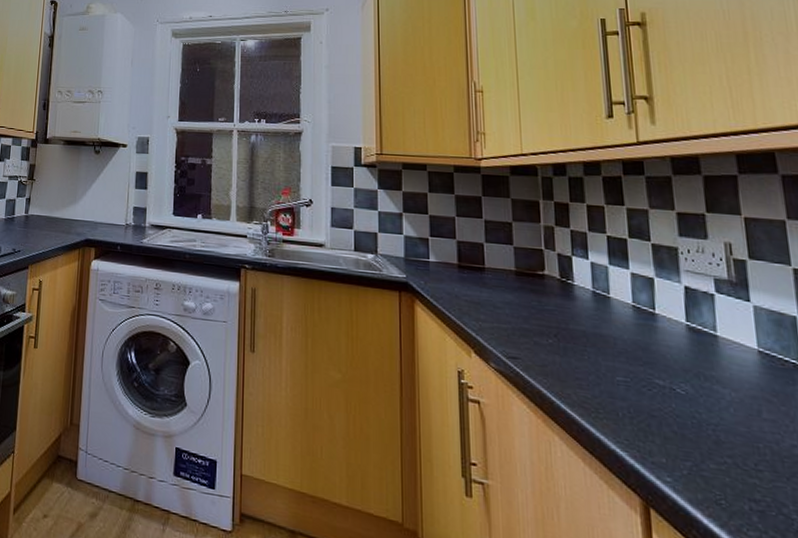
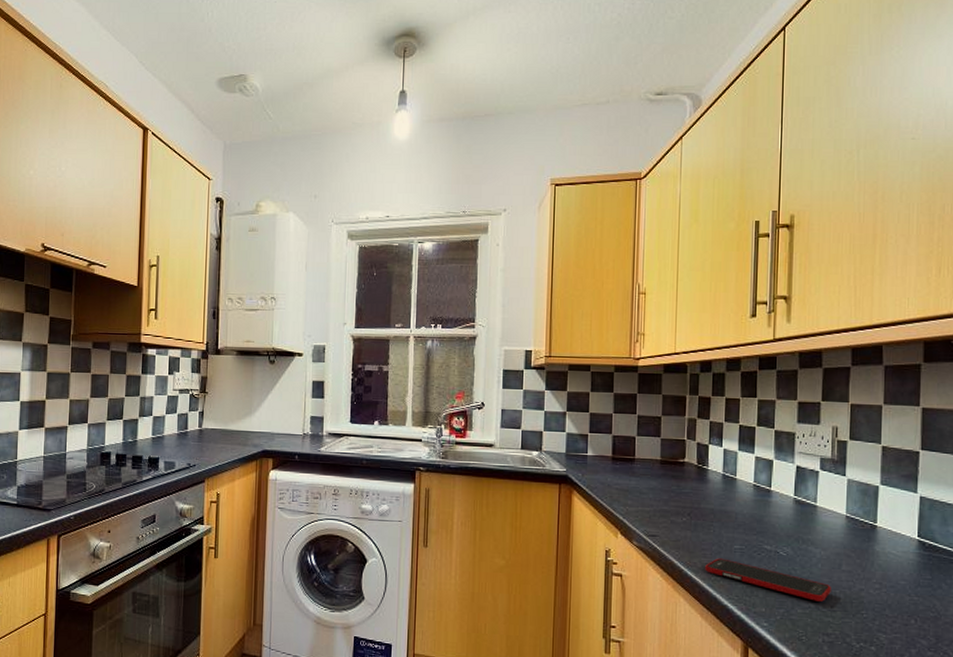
cell phone: none [582,390,752,457] -> present [705,558,831,602]

